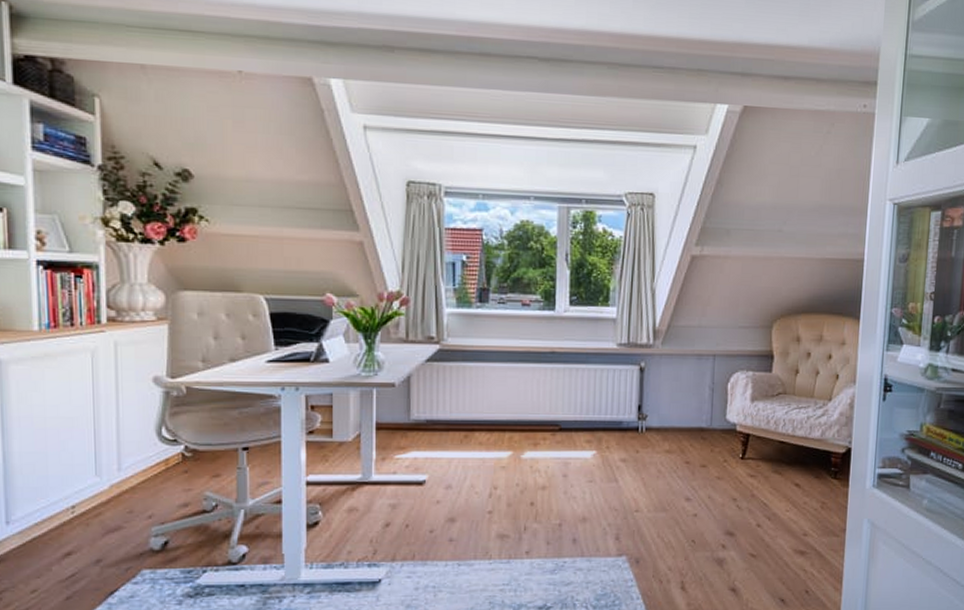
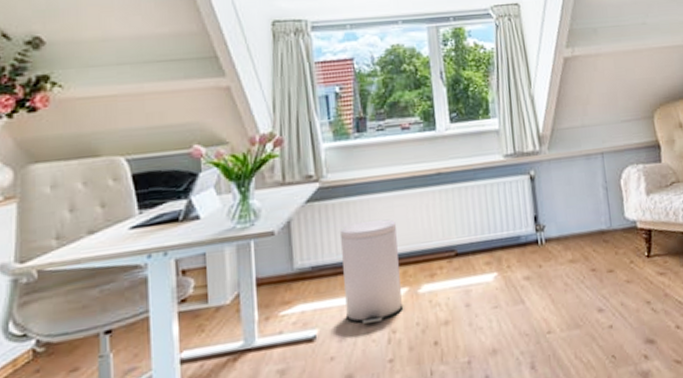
pedal bin: none [454,386,507,477] -> present [339,219,404,324]

